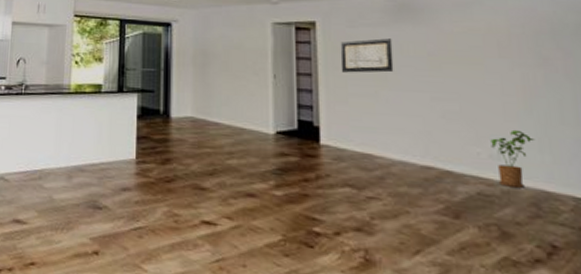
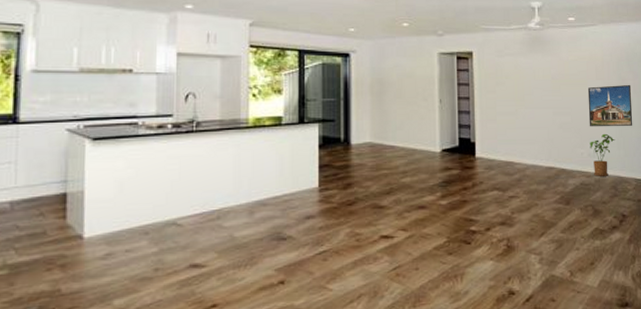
wall art: present [340,38,394,73] -> none [491,66,529,95]
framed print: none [485,65,566,124] -> present [587,84,633,127]

